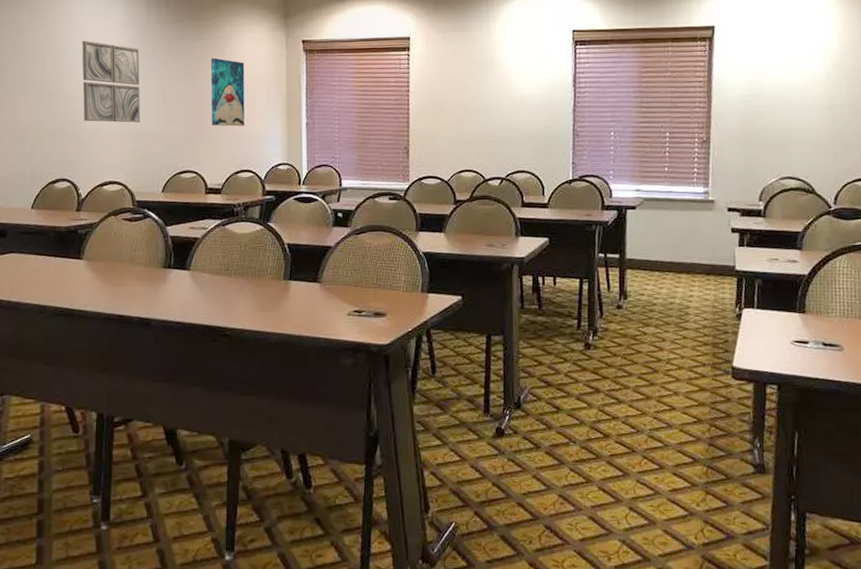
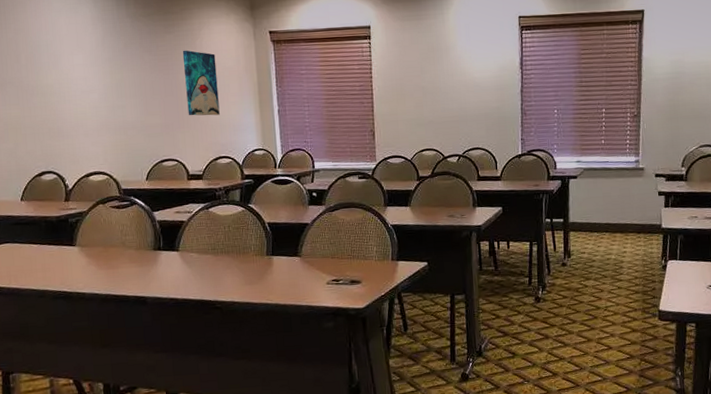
wall art: present [82,40,140,123] -> none [54,36,119,116]

